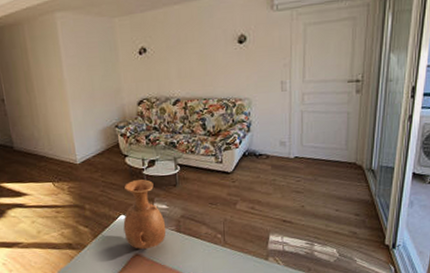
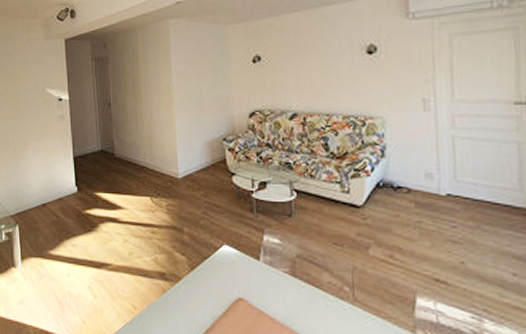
vase: present [123,179,166,249] -> none [226,204,278,293]

